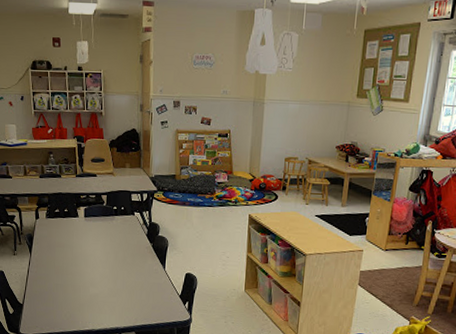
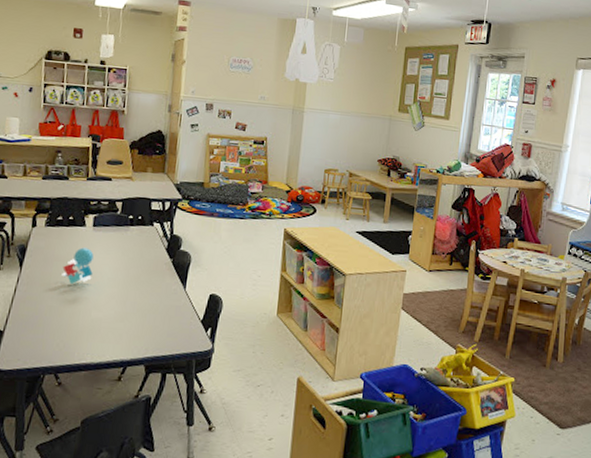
puzzle: none [63,235,88,266] -> present [62,247,94,284]

